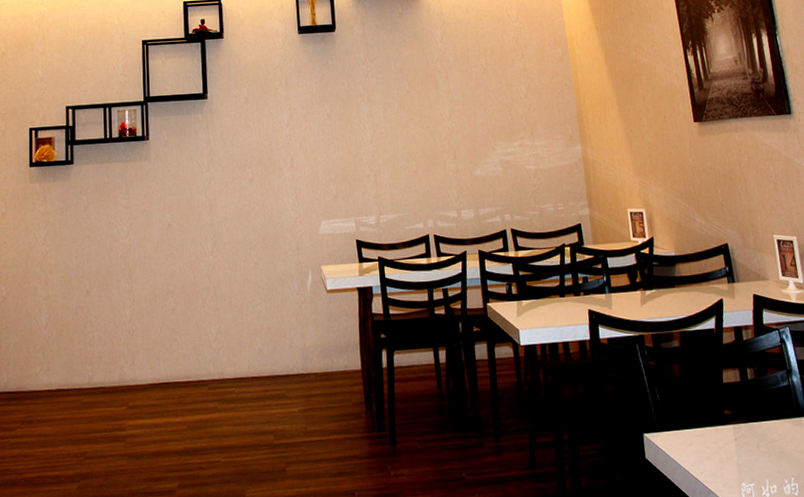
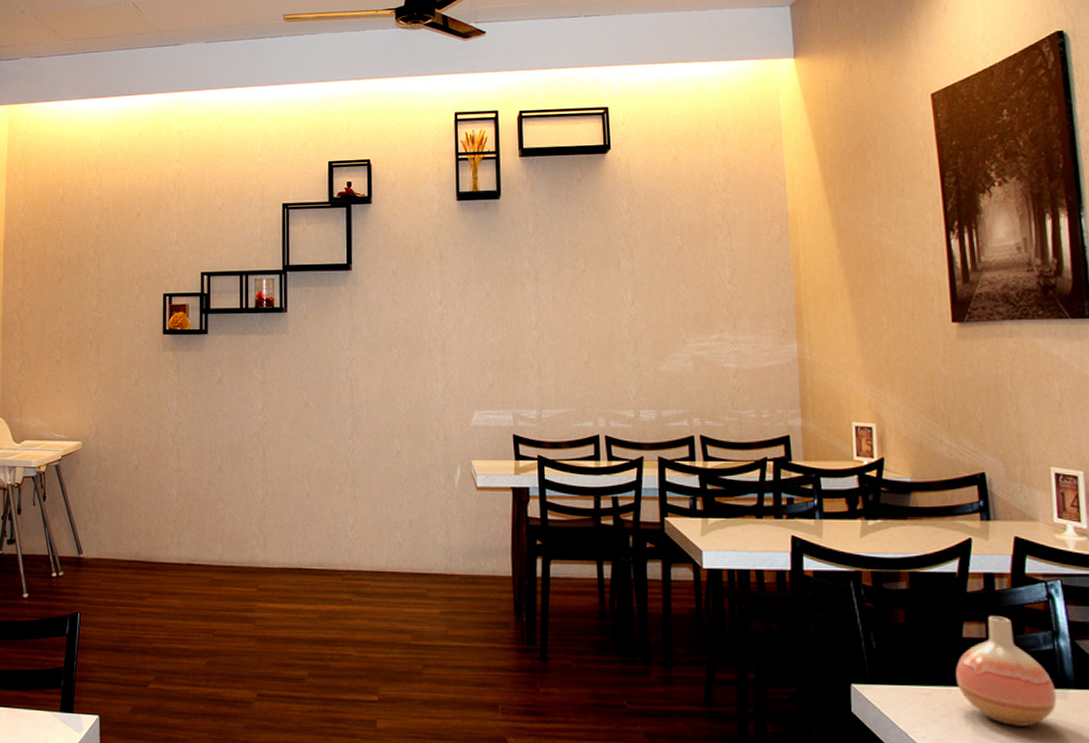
vase: none [720,362,795,454] -> present [955,616,1057,727]

